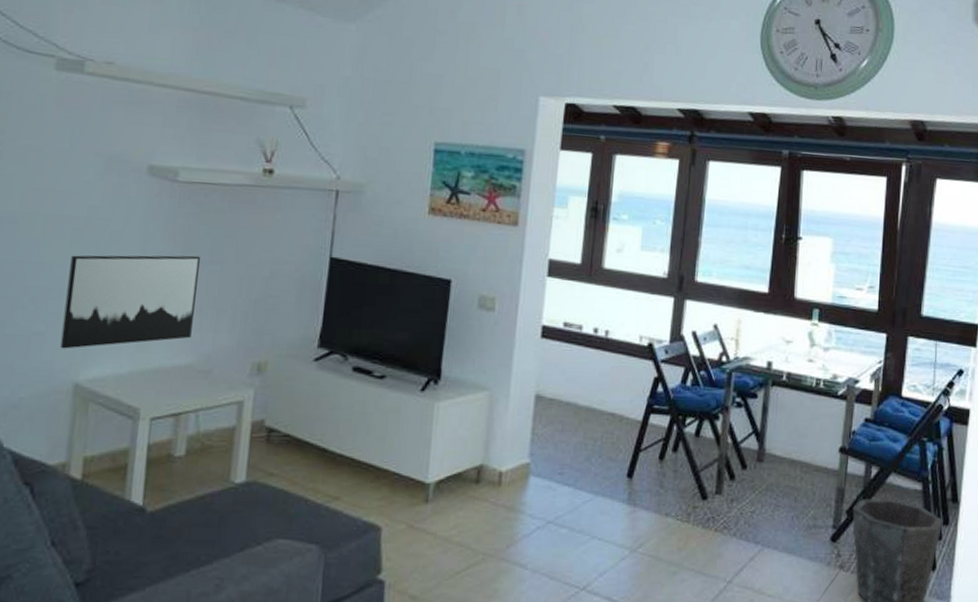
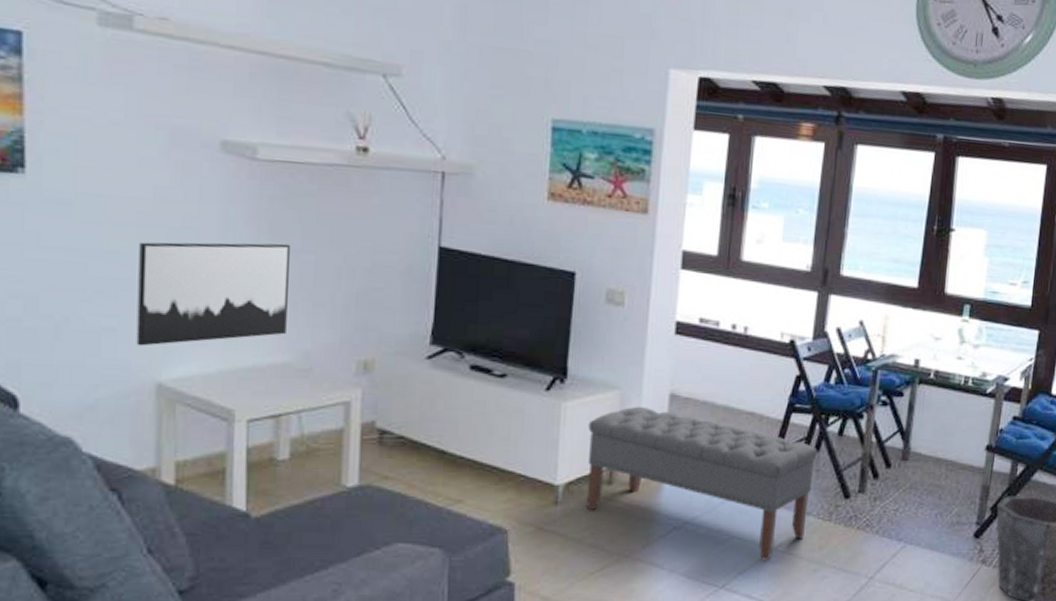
bench: none [454,406,676,562] -> present [586,406,818,560]

